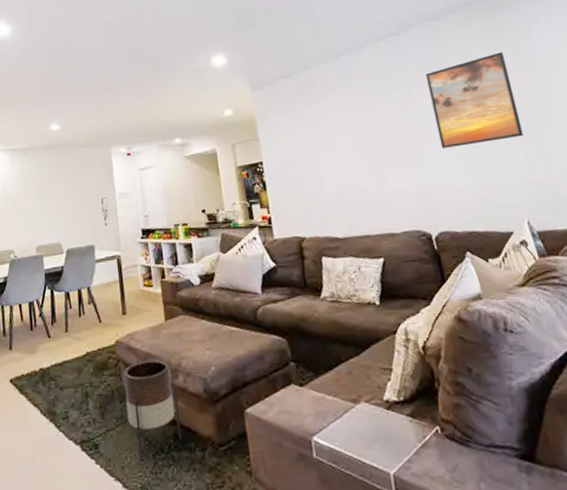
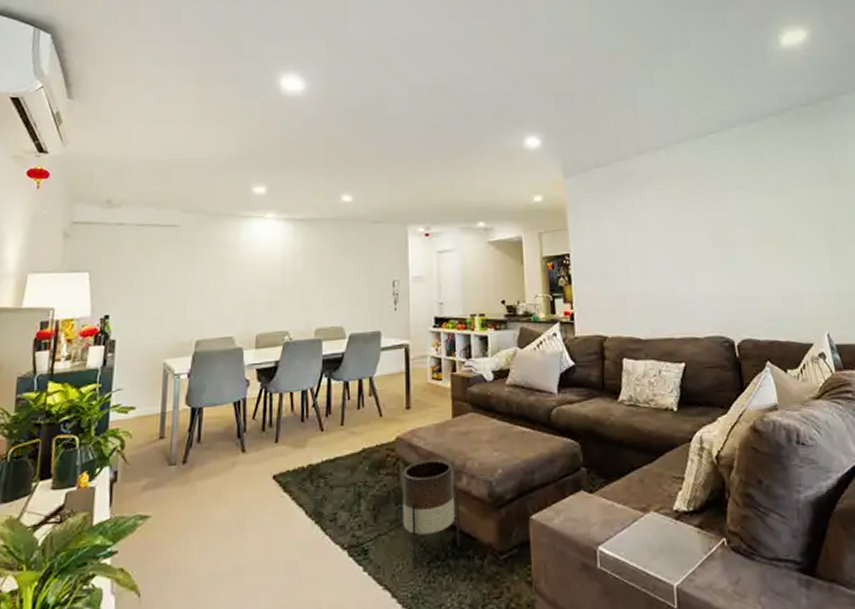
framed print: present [426,52,524,148] -> none [742,161,831,254]

